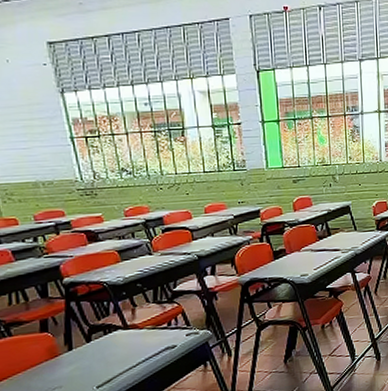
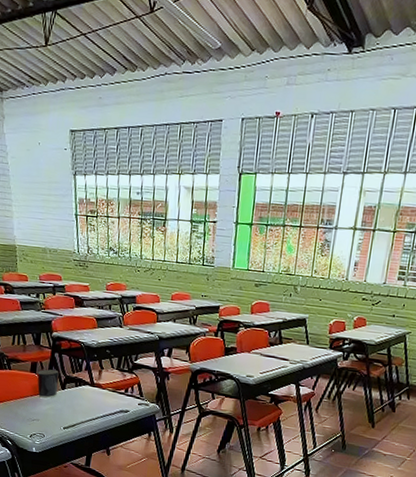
mug: none [50,322,81,360] -> present [37,369,60,399]

